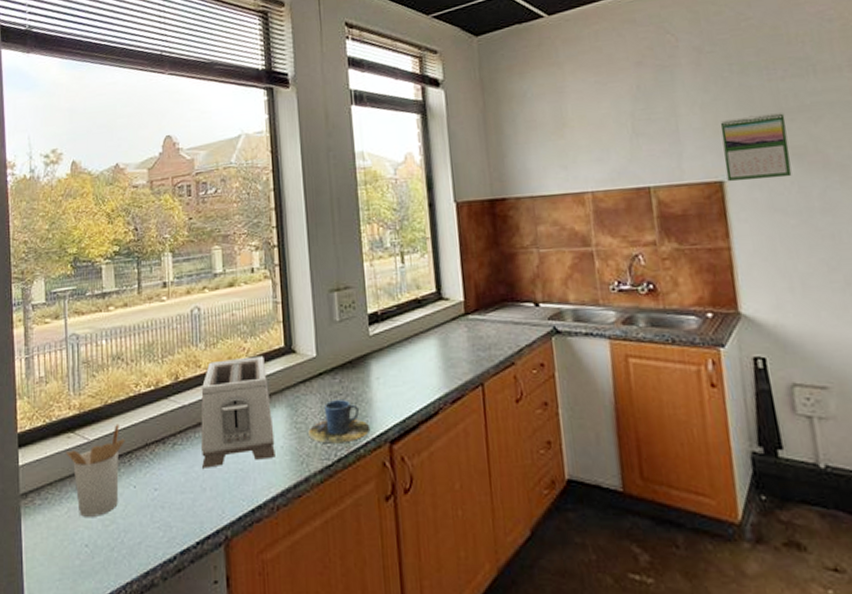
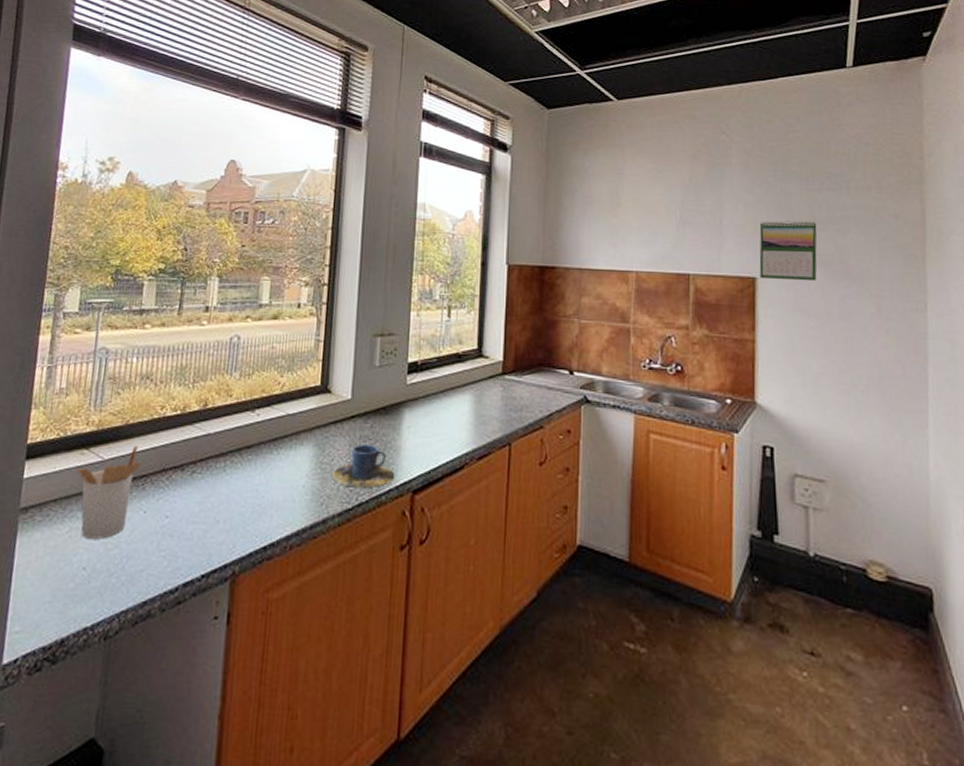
toaster: present [200,356,275,468] -> none [219,391,299,500]

